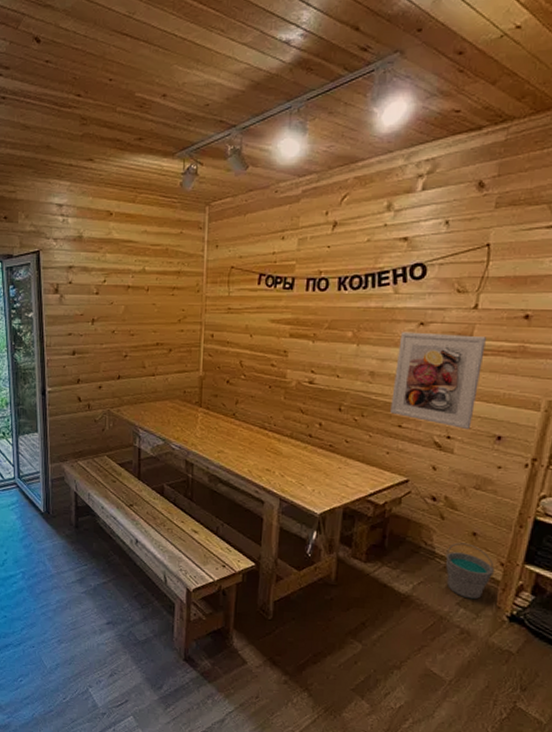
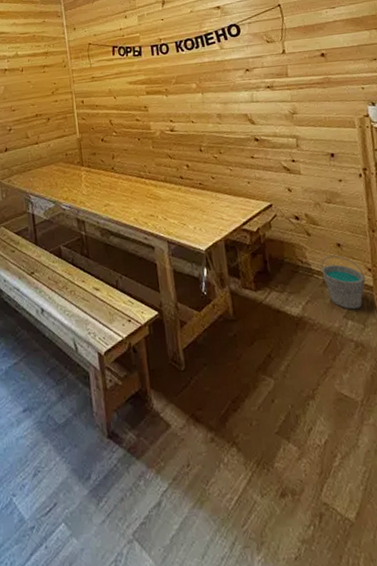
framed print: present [390,331,486,429] -> none [233,74,308,152]

